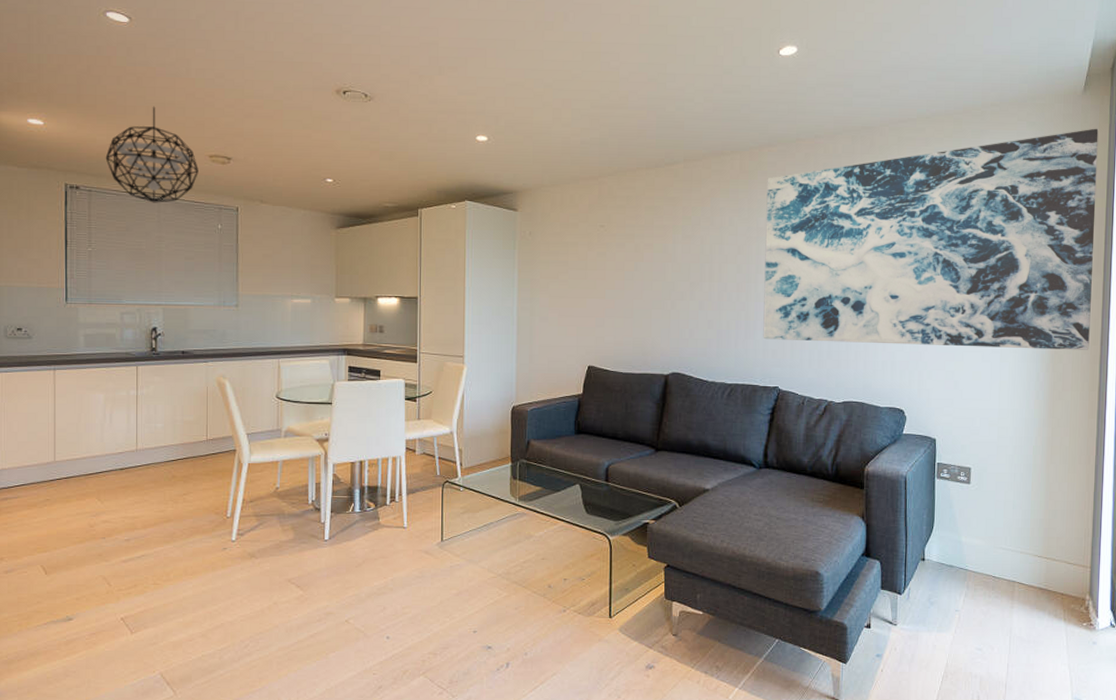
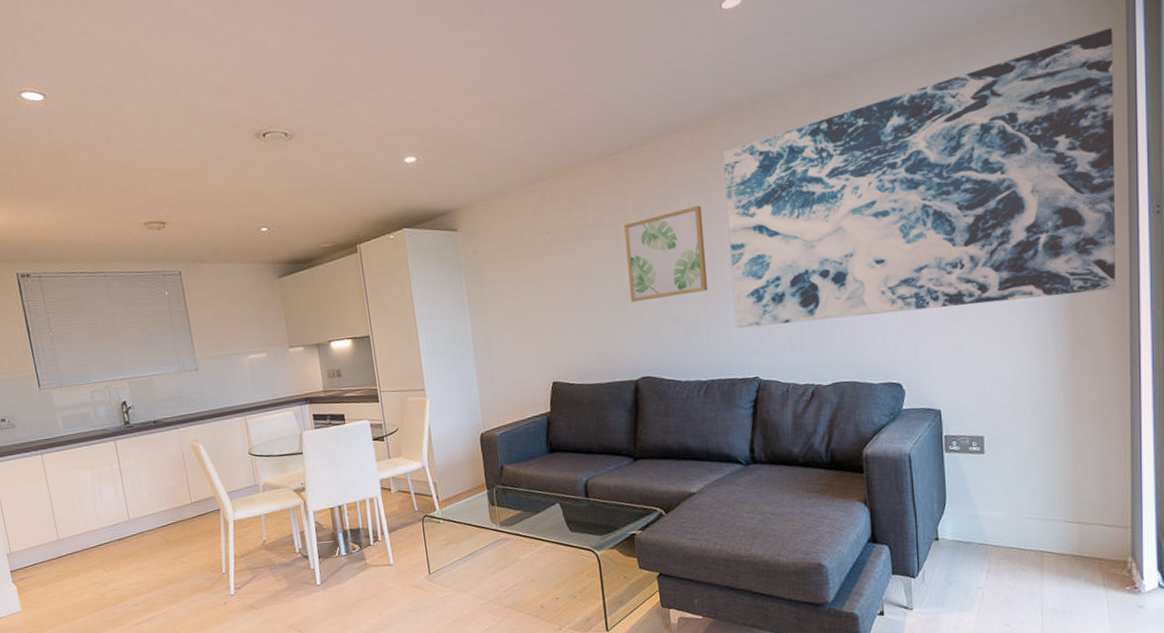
pendant light: present [105,106,198,203] -> none [47,181,138,280]
wall art: none [670,222,744,302] -> present [623,205,709,303]

